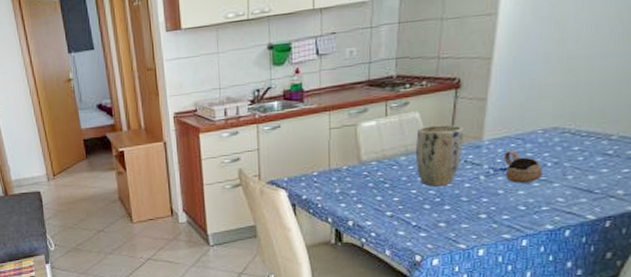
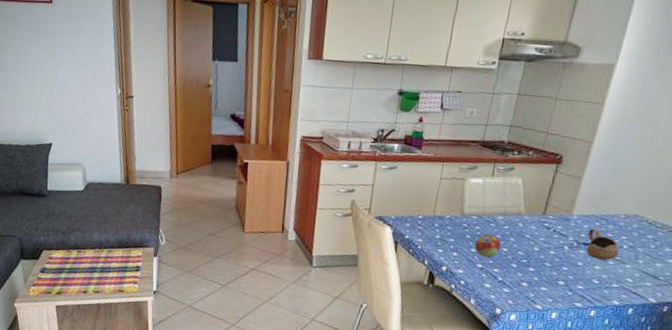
fruit: none [379,178,409,203] -> present [474,234,502,257]
plant pot: present [415,124,463,187] -> none [511,192,558,250]

